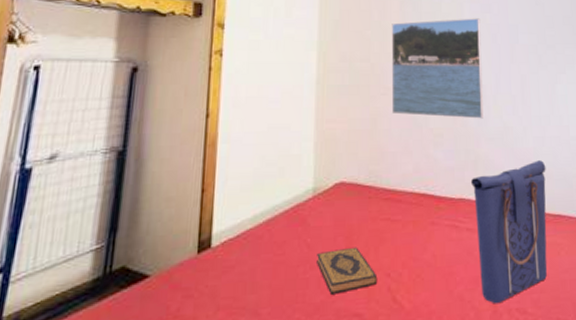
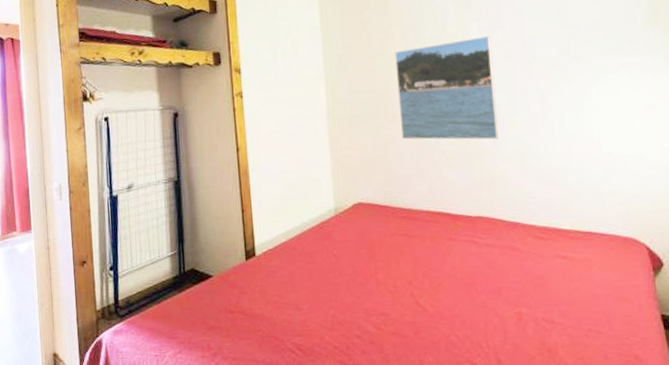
hardback book: present [317,247,378,295] -> none [344,258,401,297]
tote bag: present [470,160,548,304] -> none [487,178,577,313]

